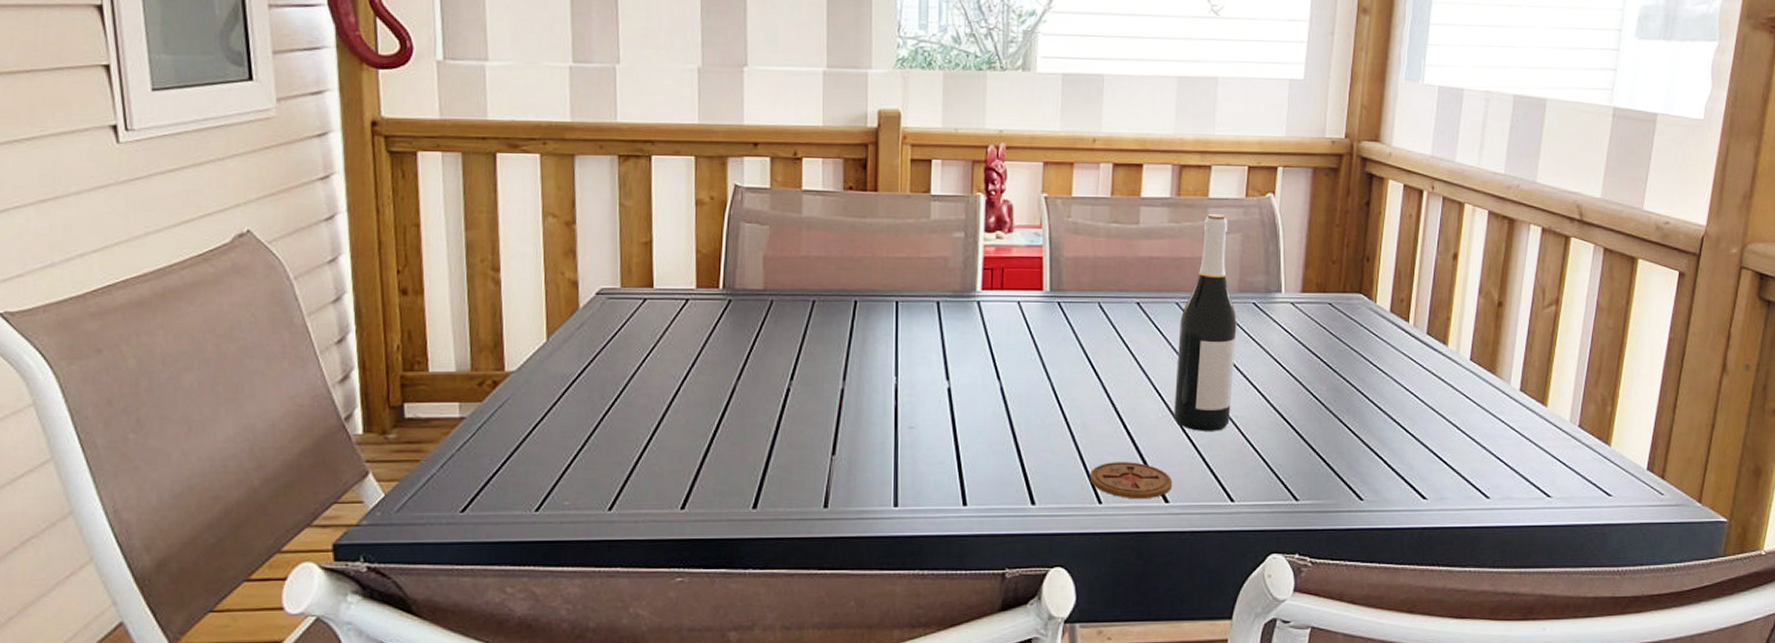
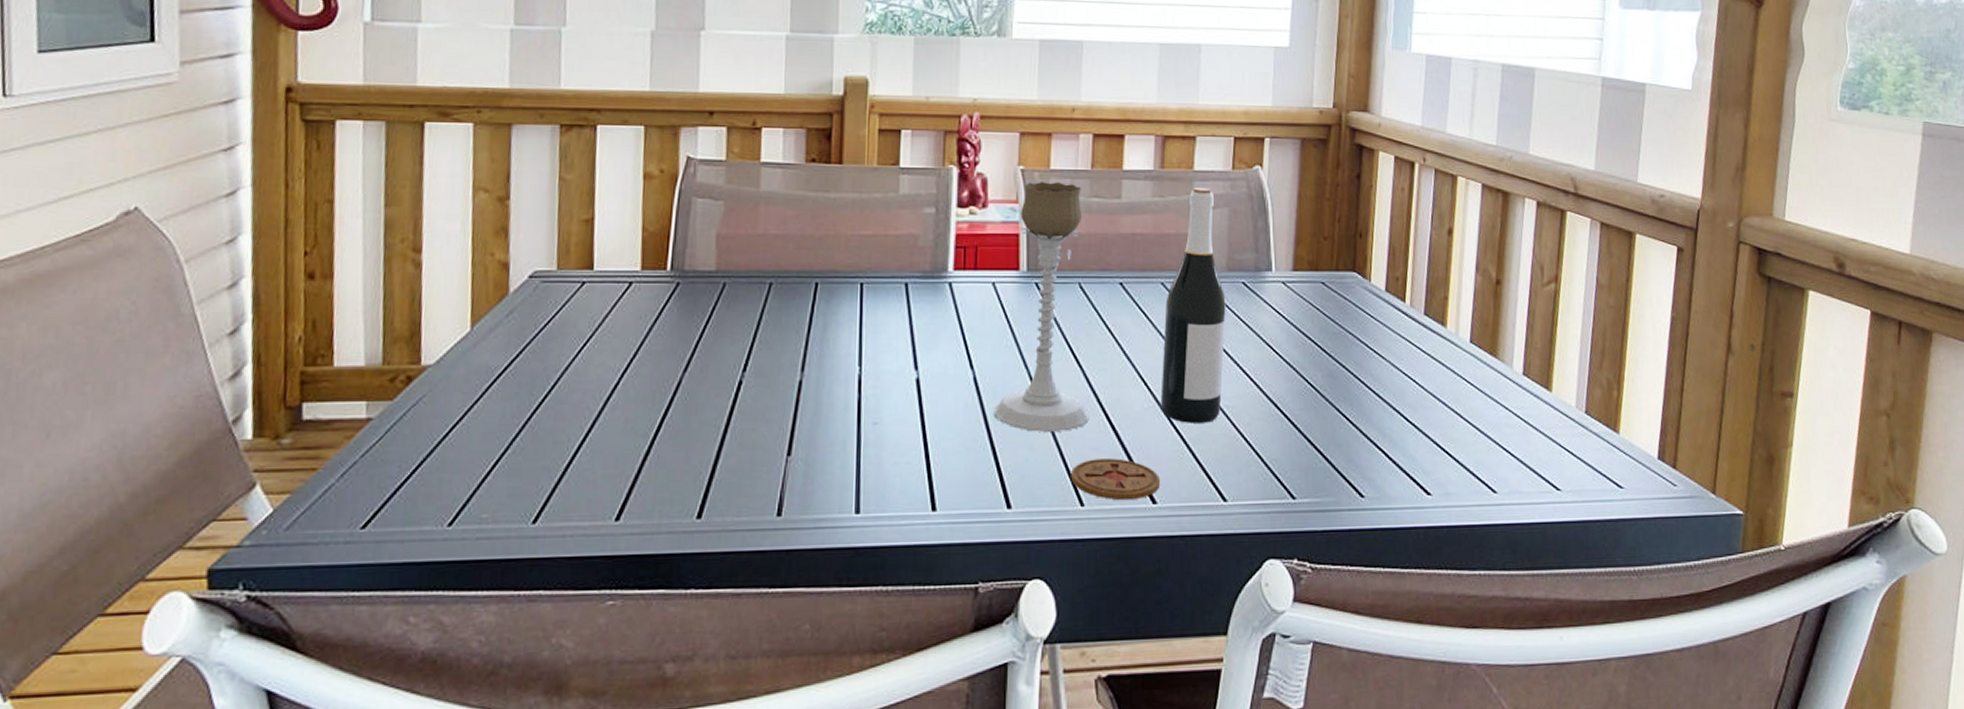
candle holder: none [1019,208,1107,438] -> present [994,182,1089,433]

